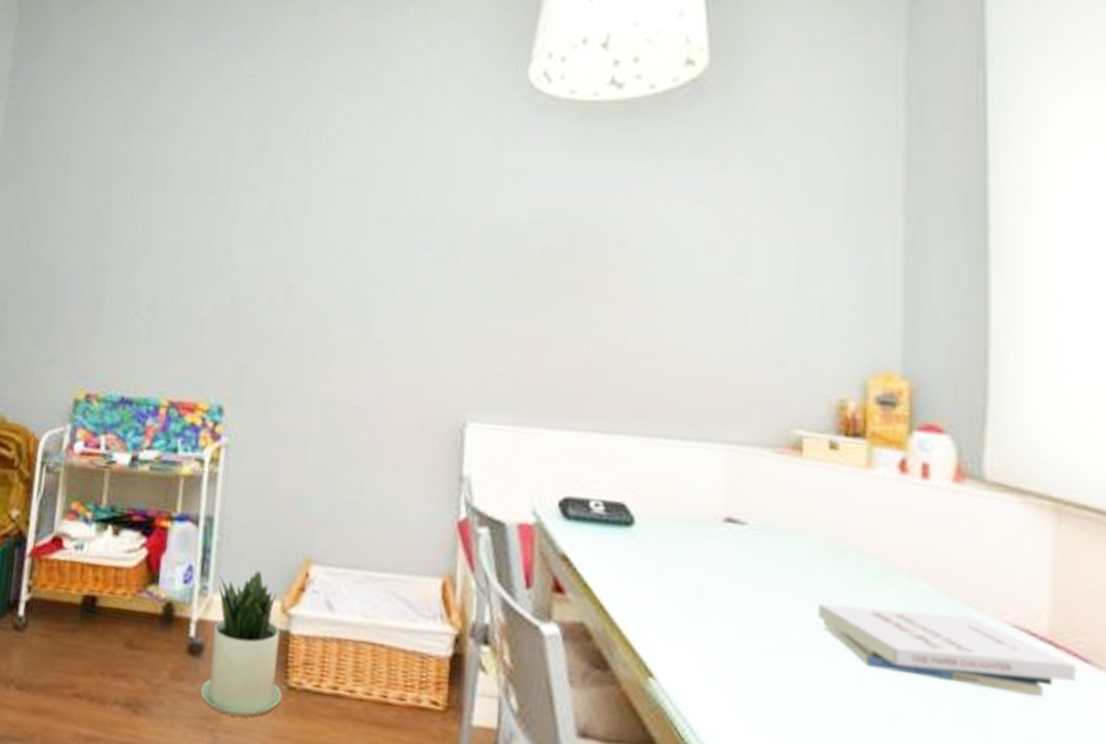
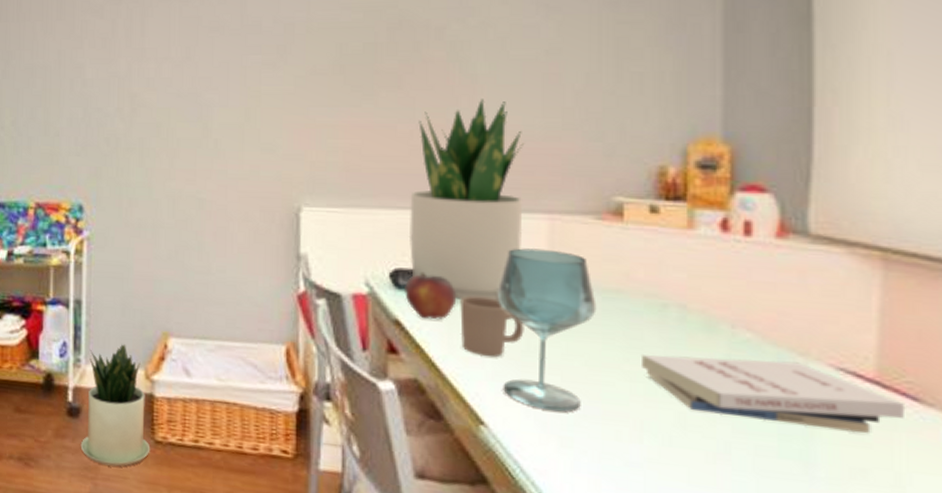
fruit: none [572,501,629,556] -> present [403,271,457,319]
planter: none [580,316,704,537] -> present [408,99,524,300]
mug: none [631,531,699,600] -> present [460,296,524,357]
wine glass: none [671,480,774,665] -> present [497,248,597,412]

